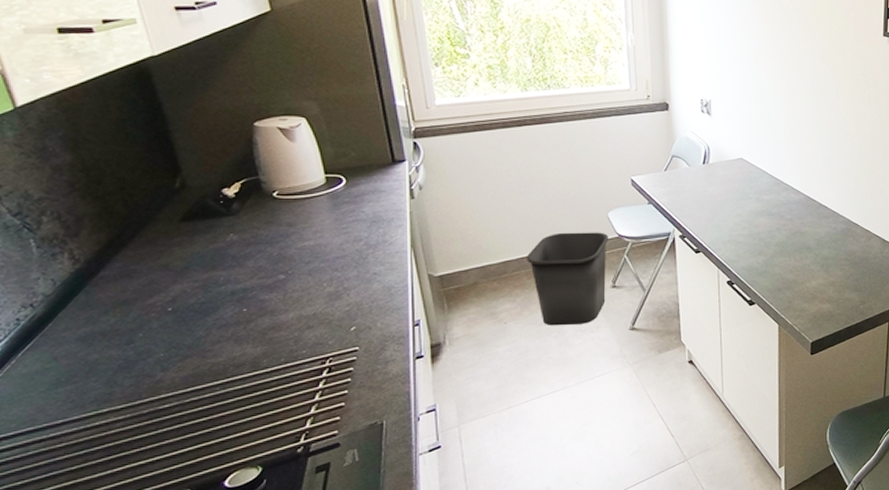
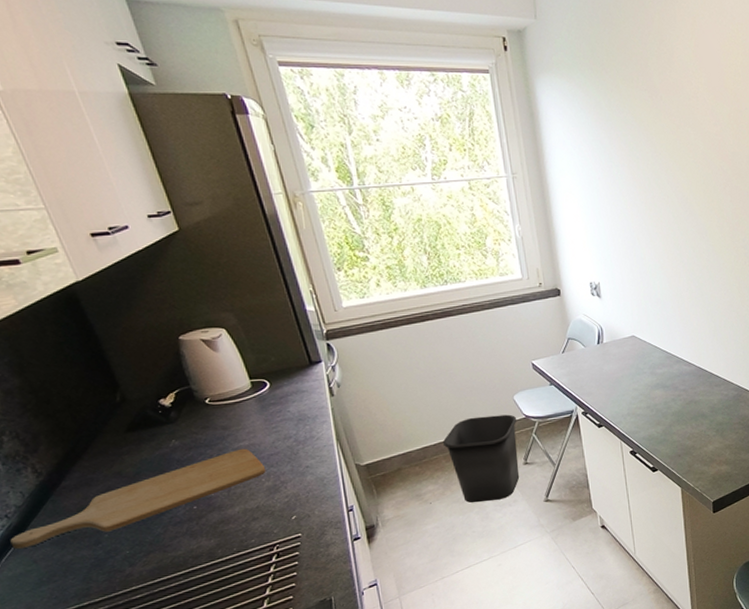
chopping board: none [31,248,329,344] -> present [10,448,266,550]

